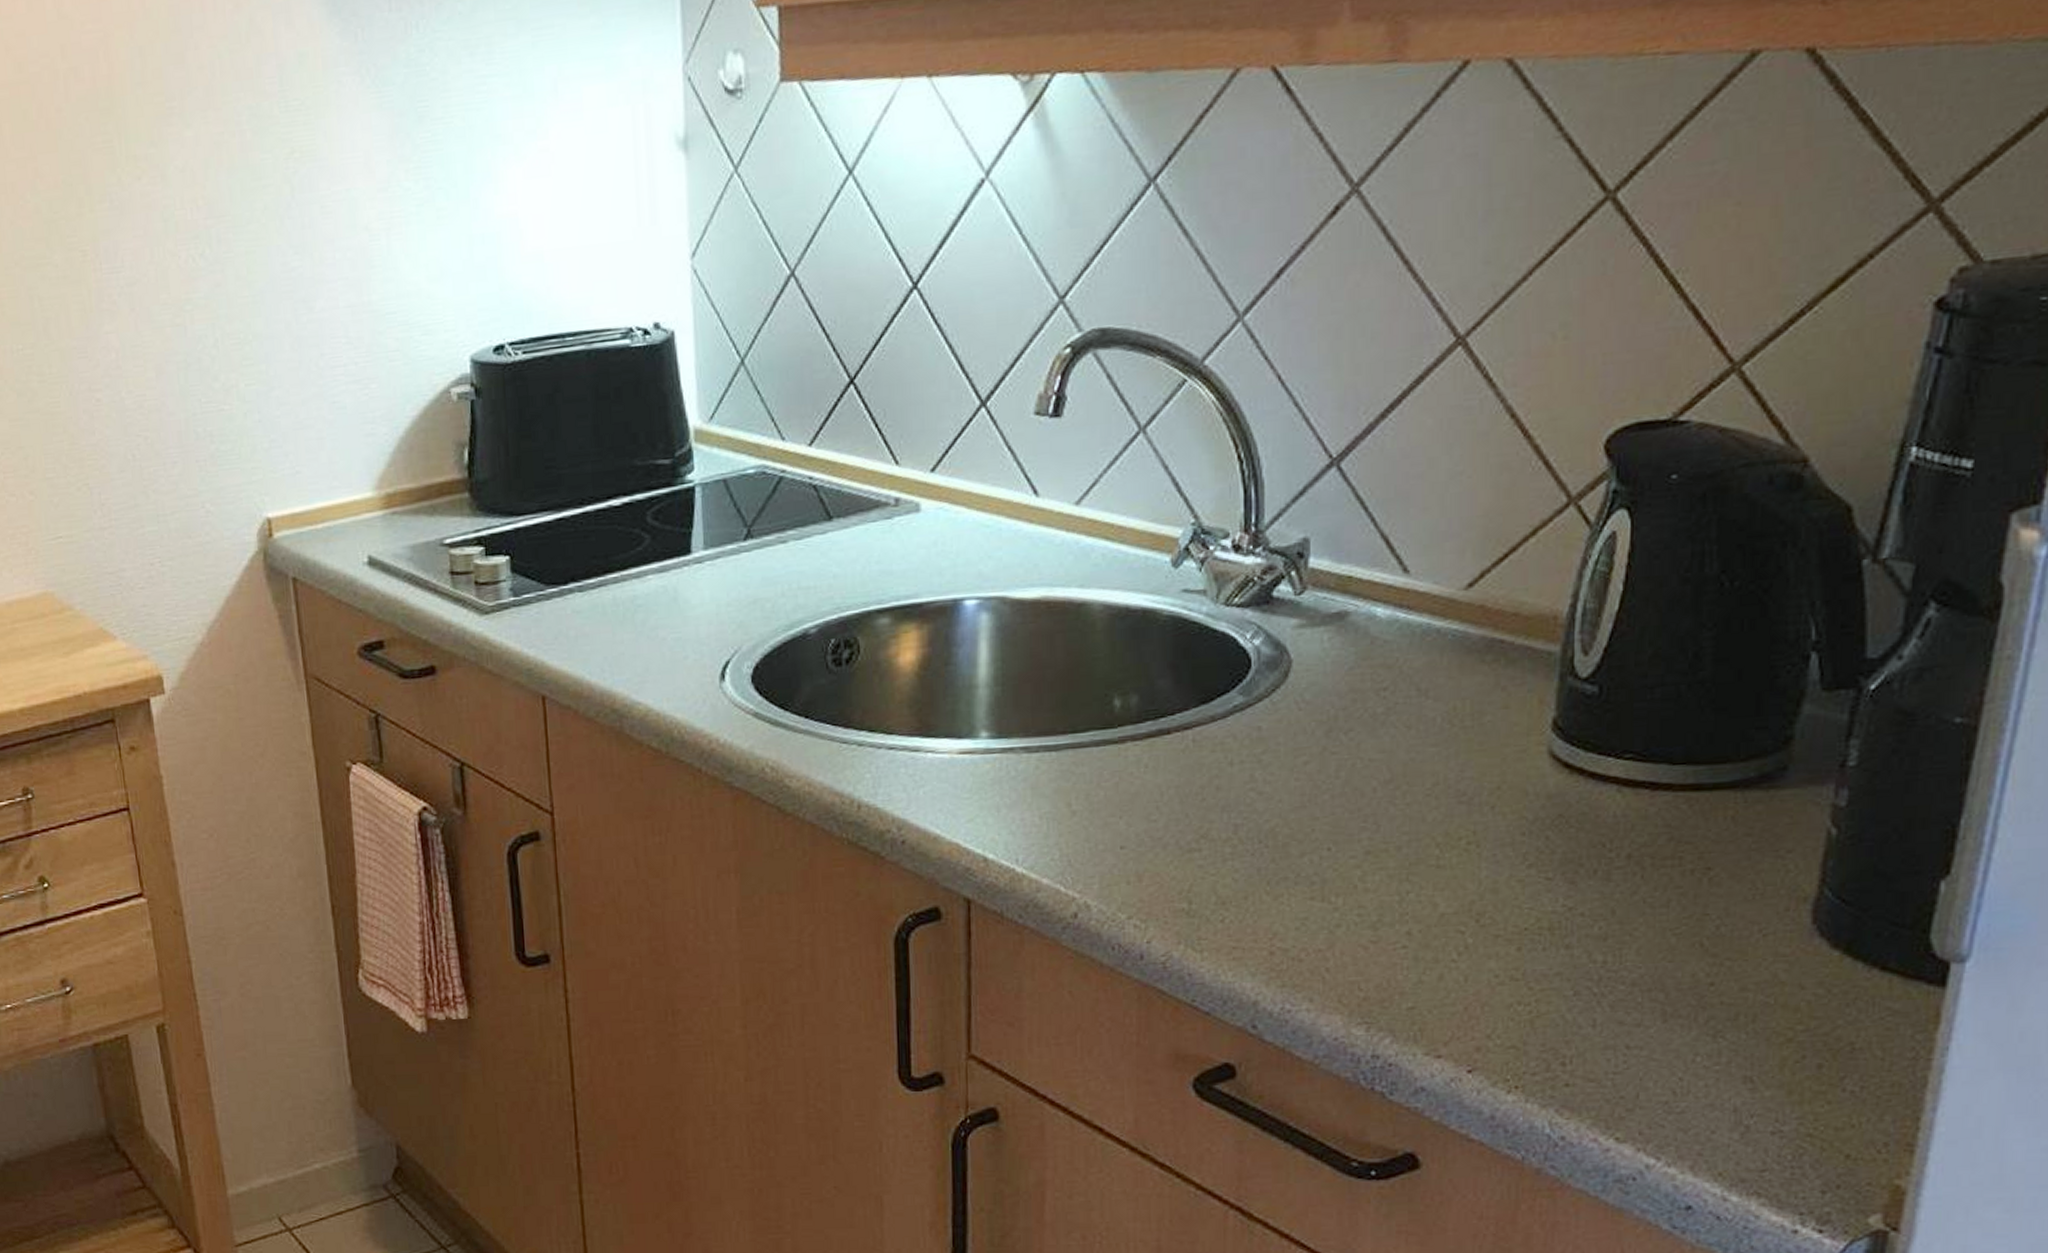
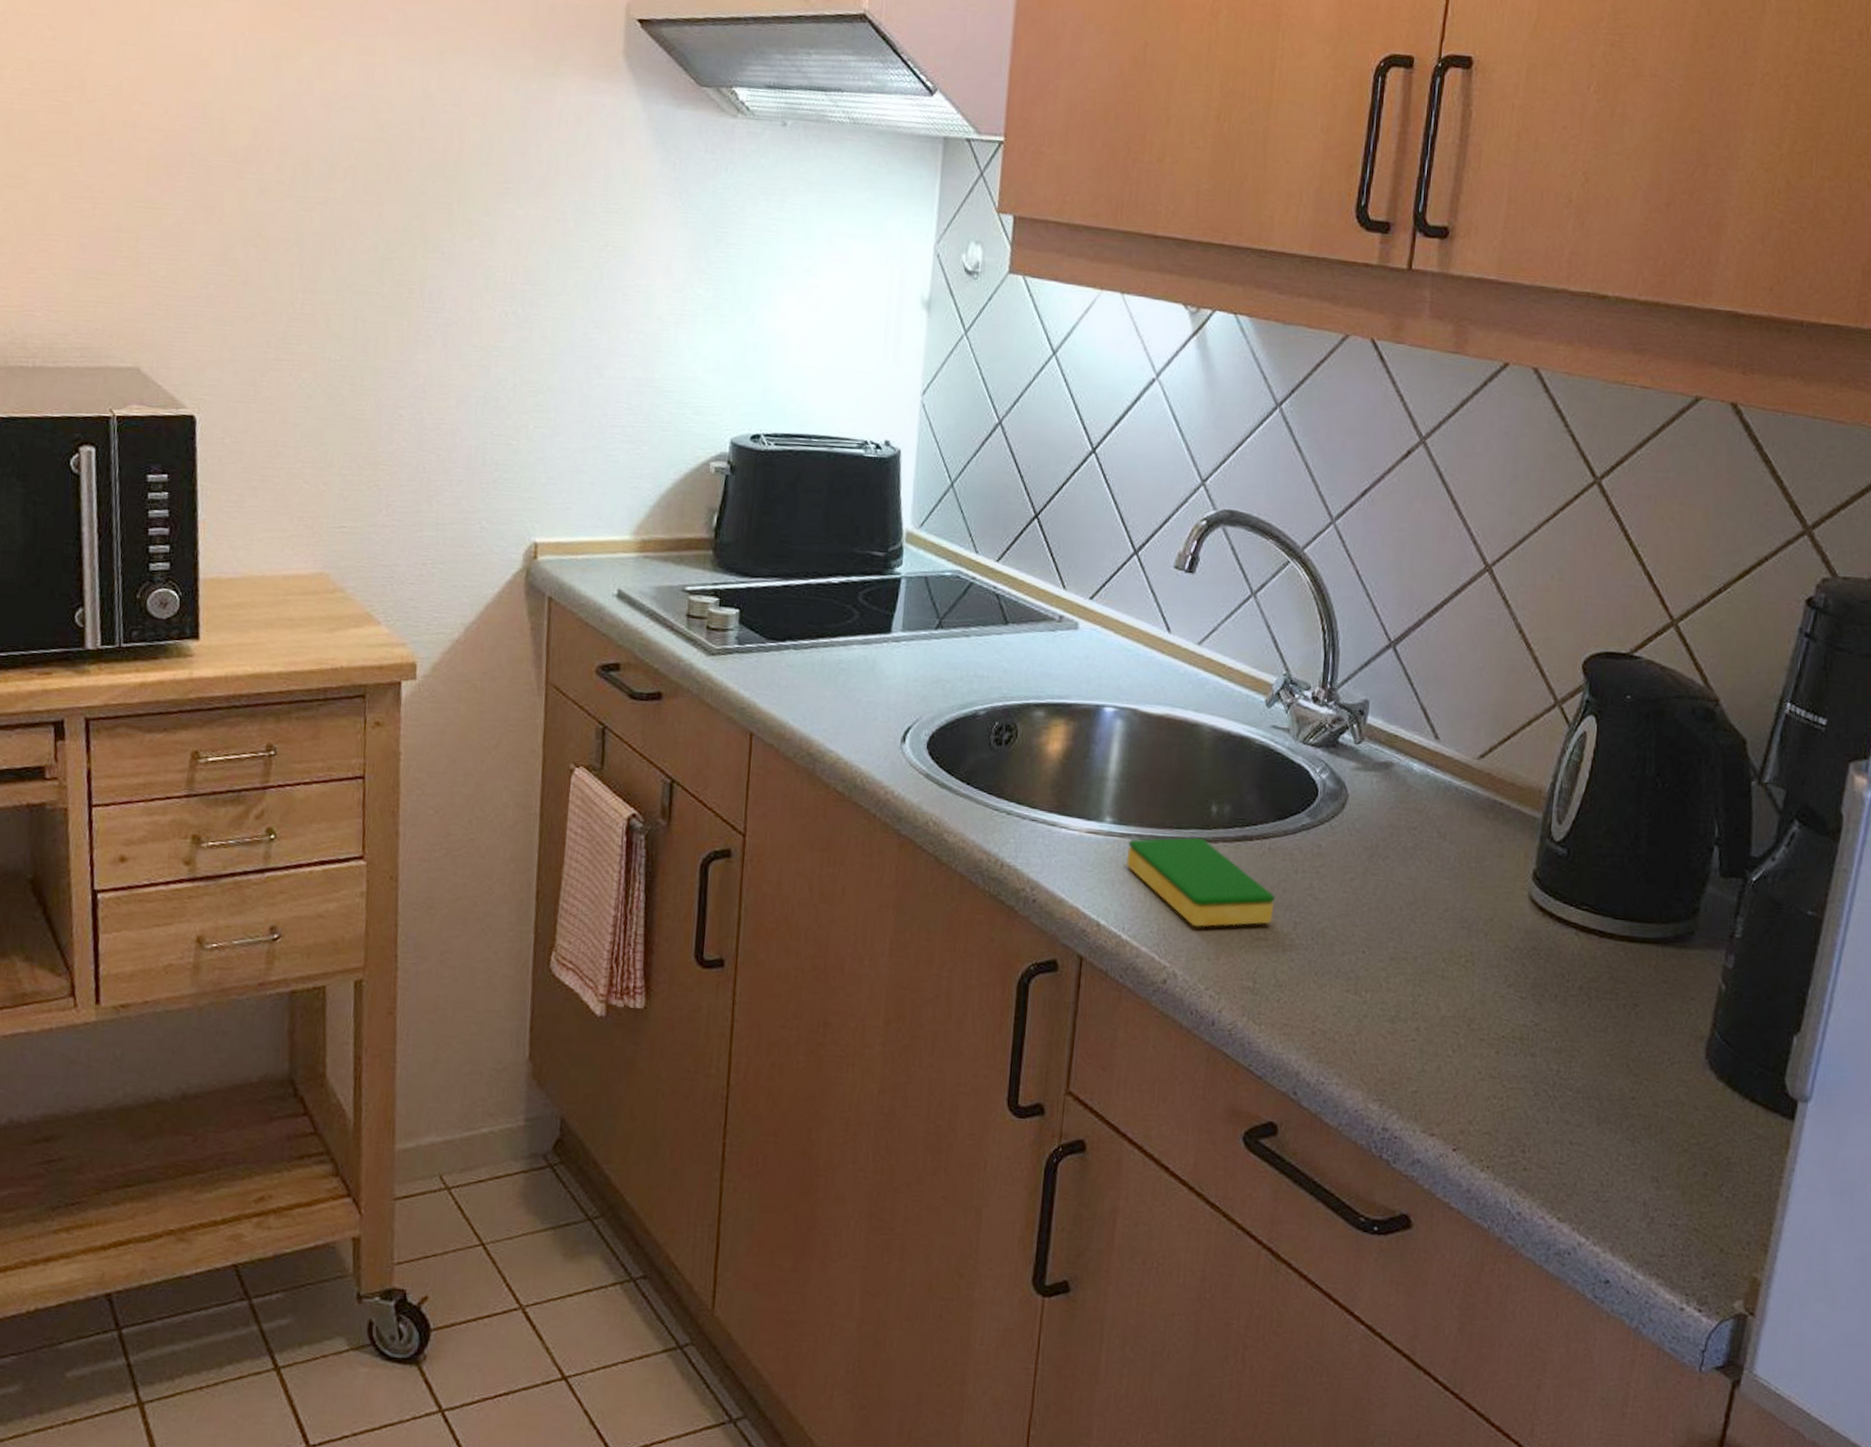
dish sponge: none [1011,739,1206,847] -> present [1126,837,1275,927]

